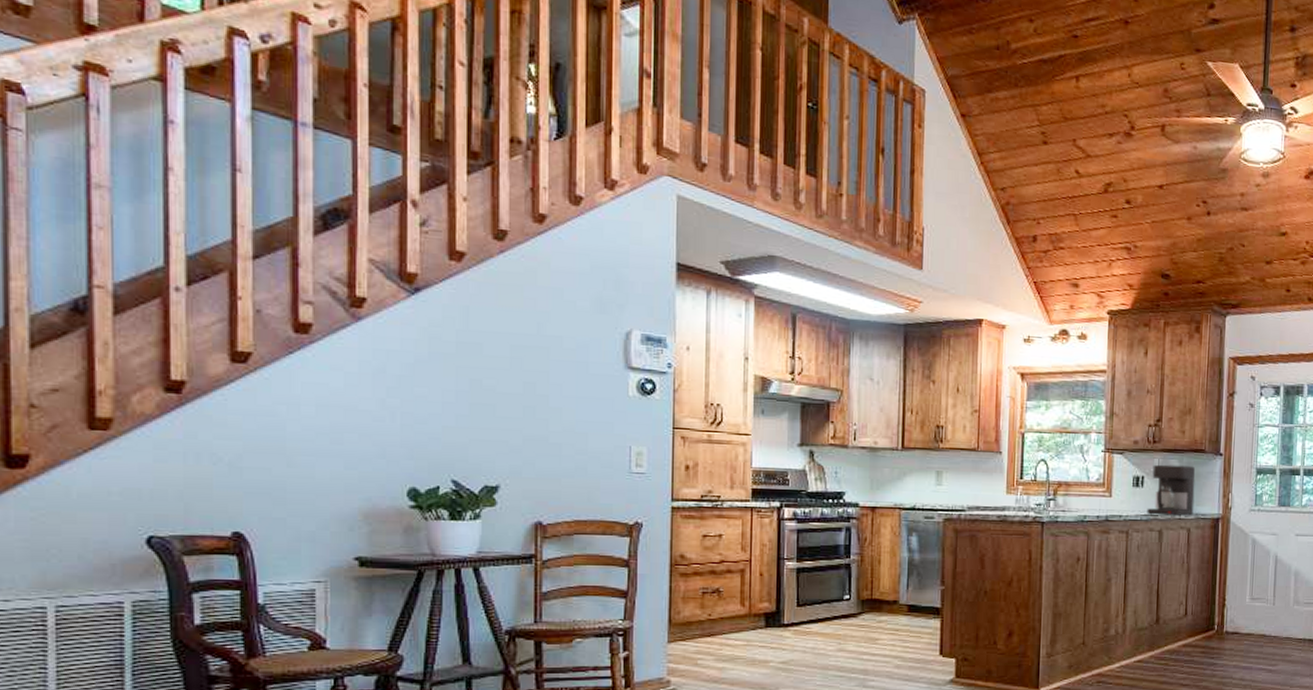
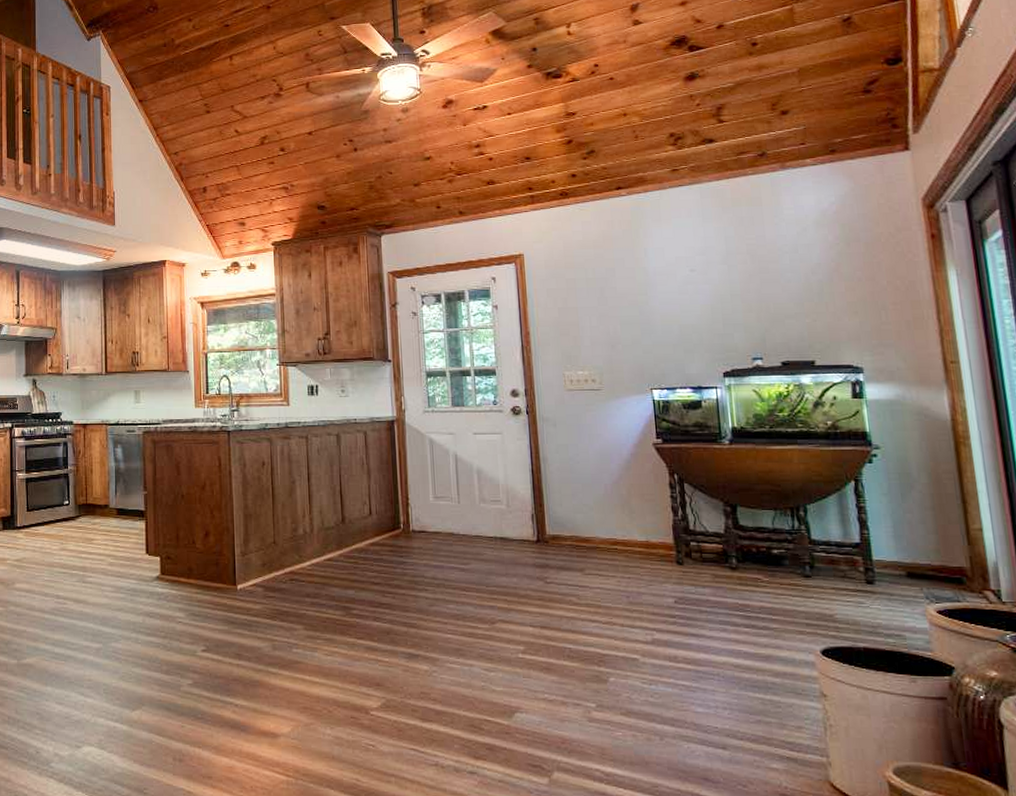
coffee maker: present [1147,464,1196,517] -> none [323,373,369,421]

